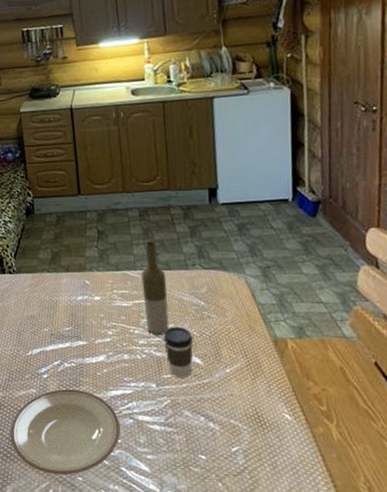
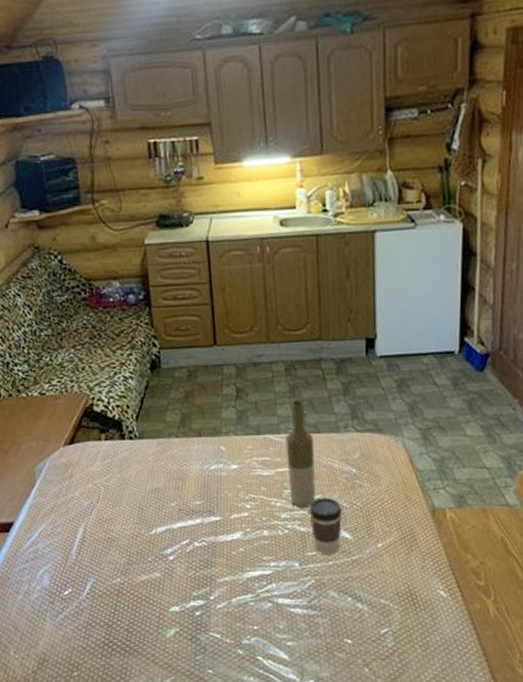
plate: present [10,389,121,475] -> none [129,571,258,669]

